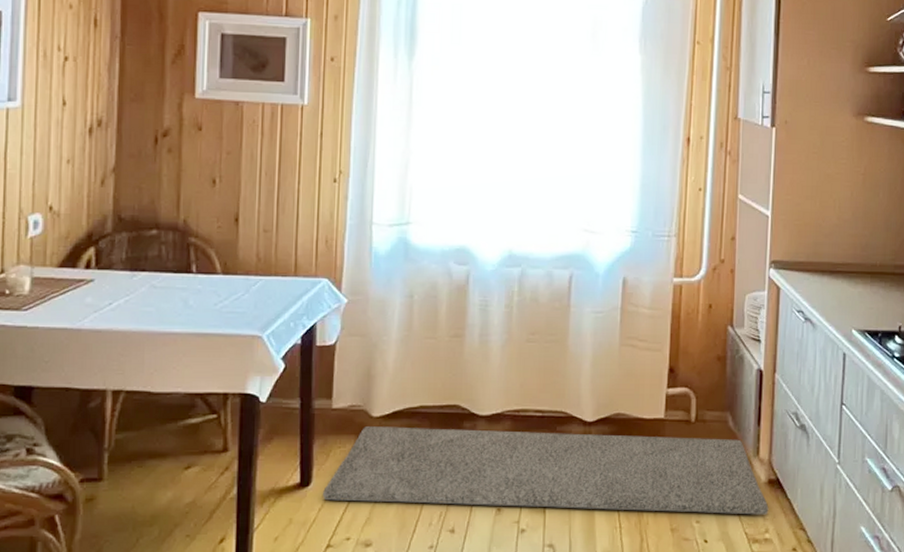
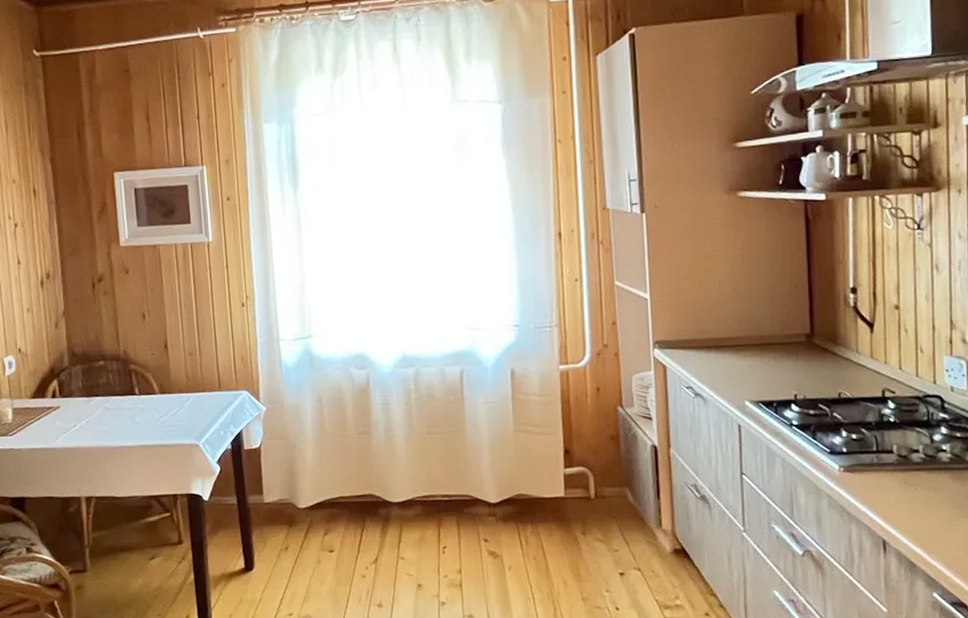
rug: present [323,426,769,515] -> none [265,512,677,583]

